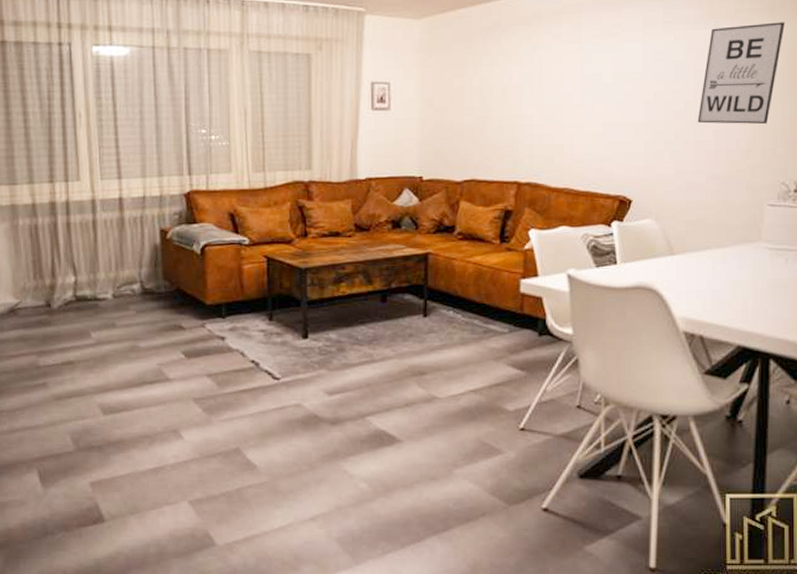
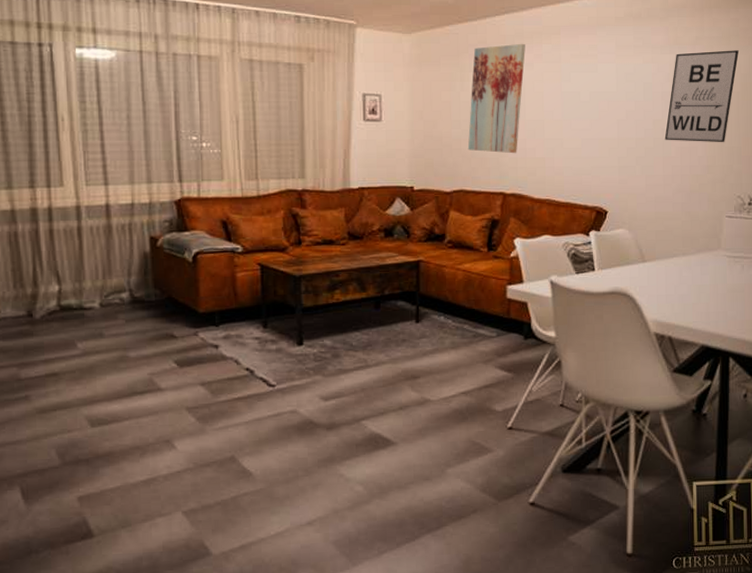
wall art: none [480,24,543,141] -> present [467,43,525,154]

